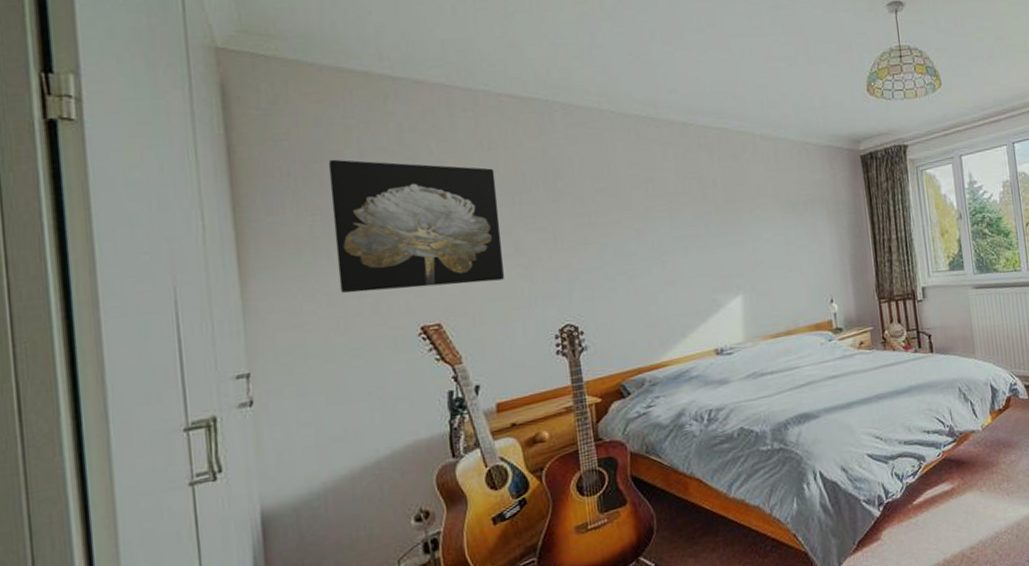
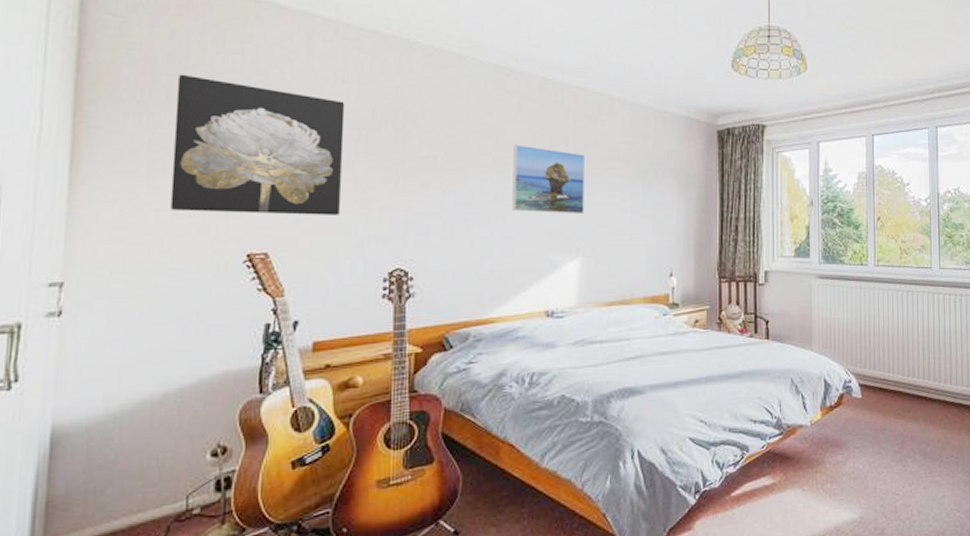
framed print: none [663,191,740,257] -> present [512,144,585,215]

